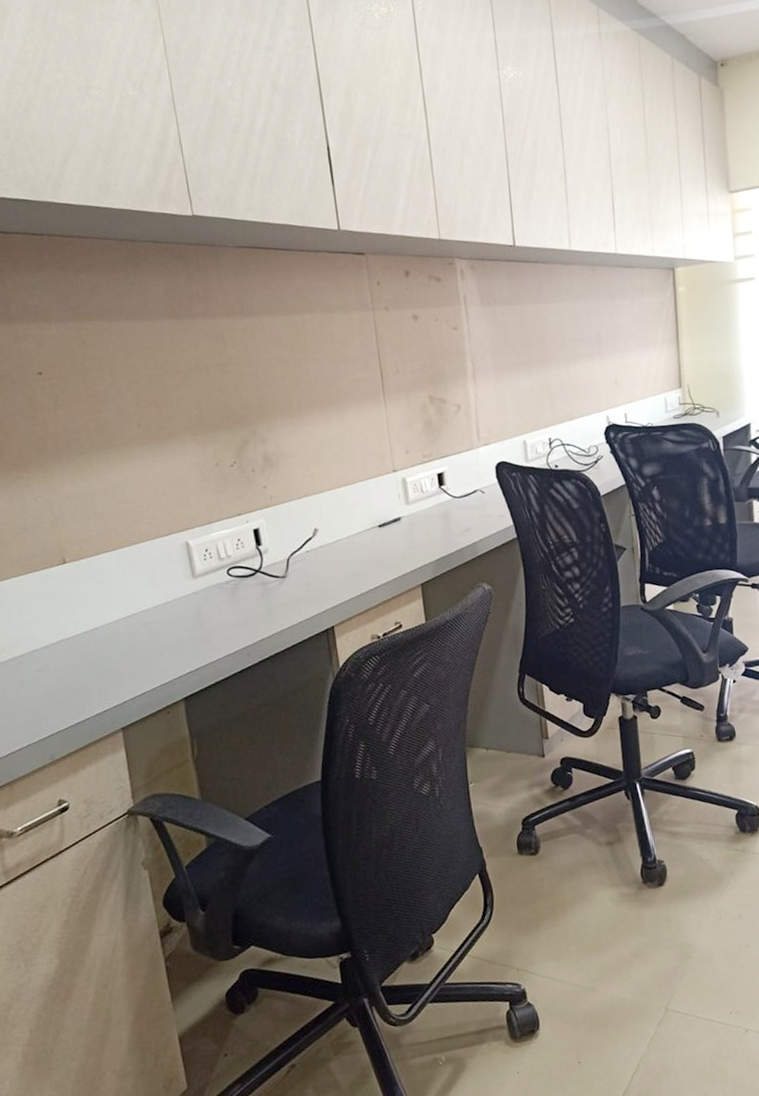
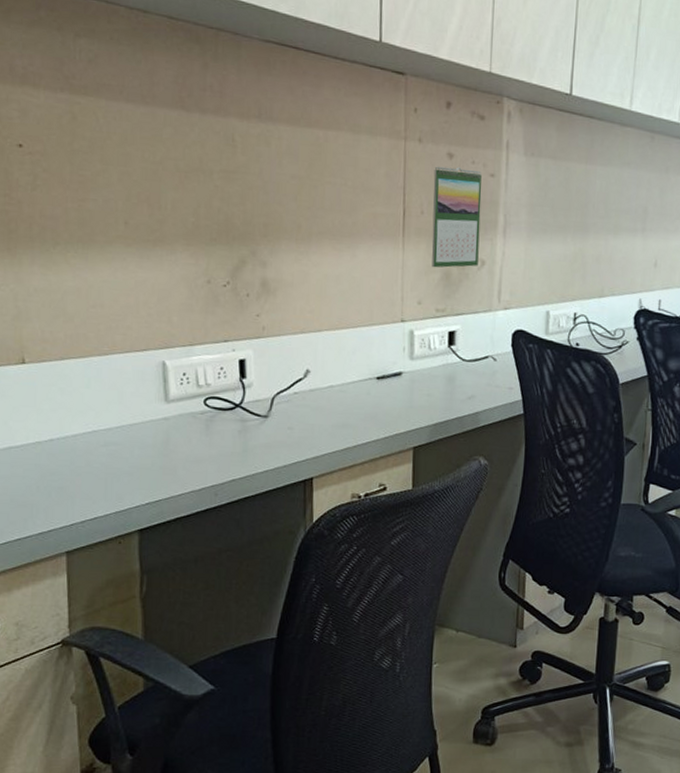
calendar: none [402,326,455,419] -> present [431,166,482,268]

